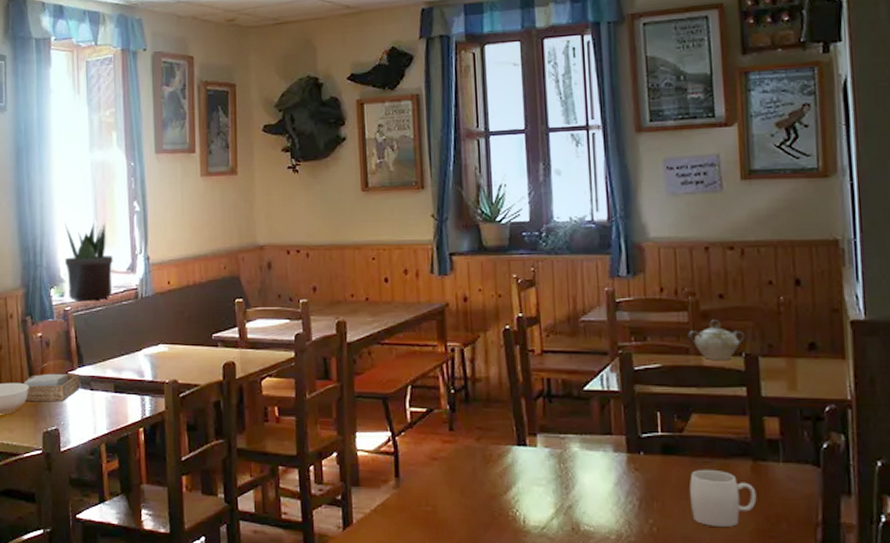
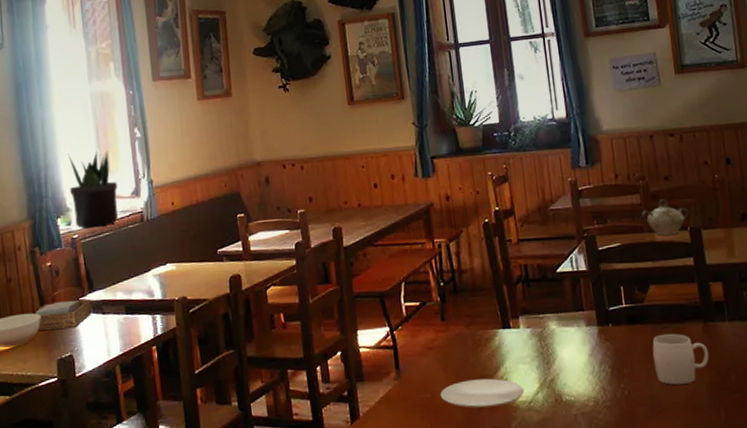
plate: none [442,497,537,529] -> present [440,378,524,408]

